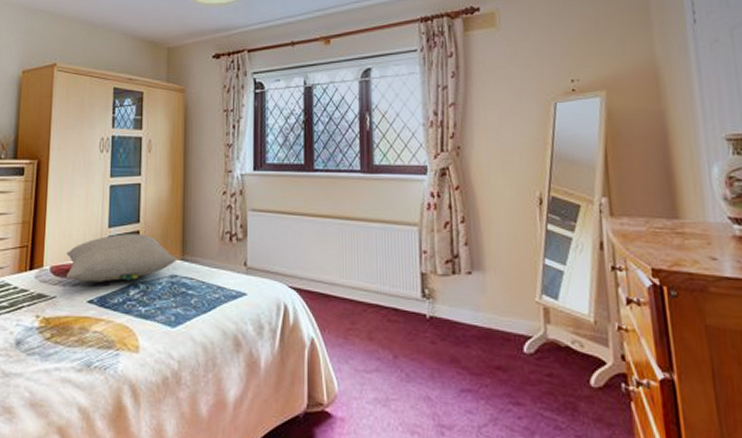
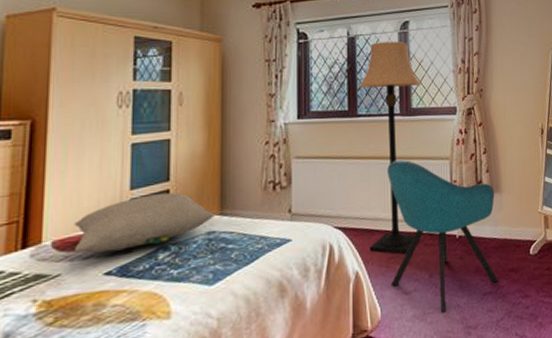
lamp: none [316,91,385,328] -> present [359,42,422,255]
chair: none [346,222,480,404] -> present [387,160,498,314]

